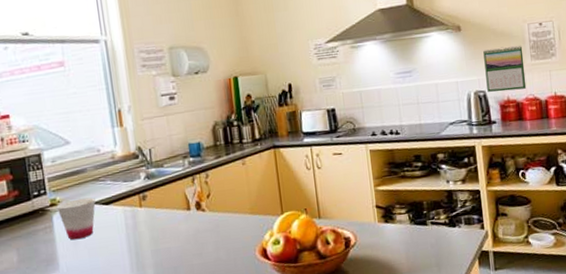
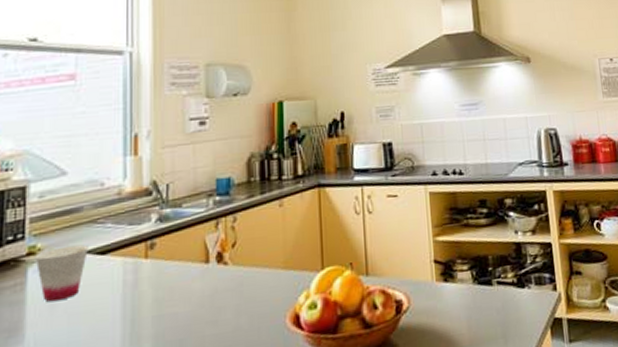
calendar: present [483,45,527,92] -> none [553,80,599,131]

